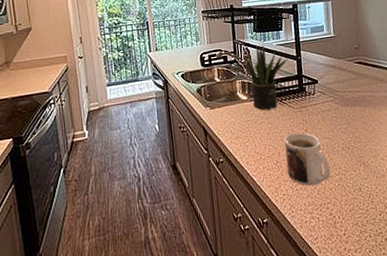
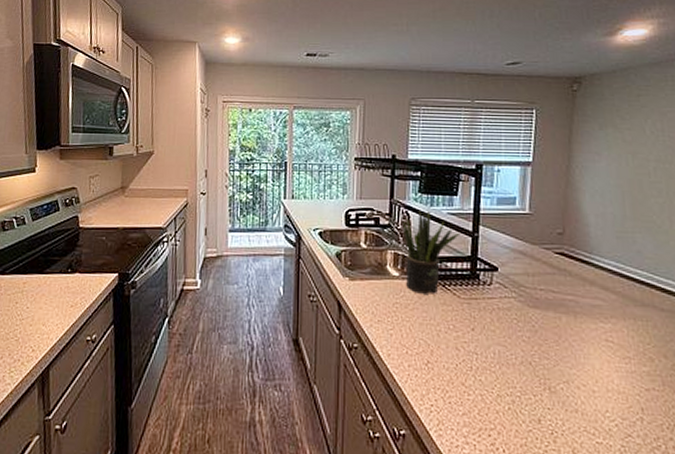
mug: present [284,132,331,186] -> none [440,329,500,403]

